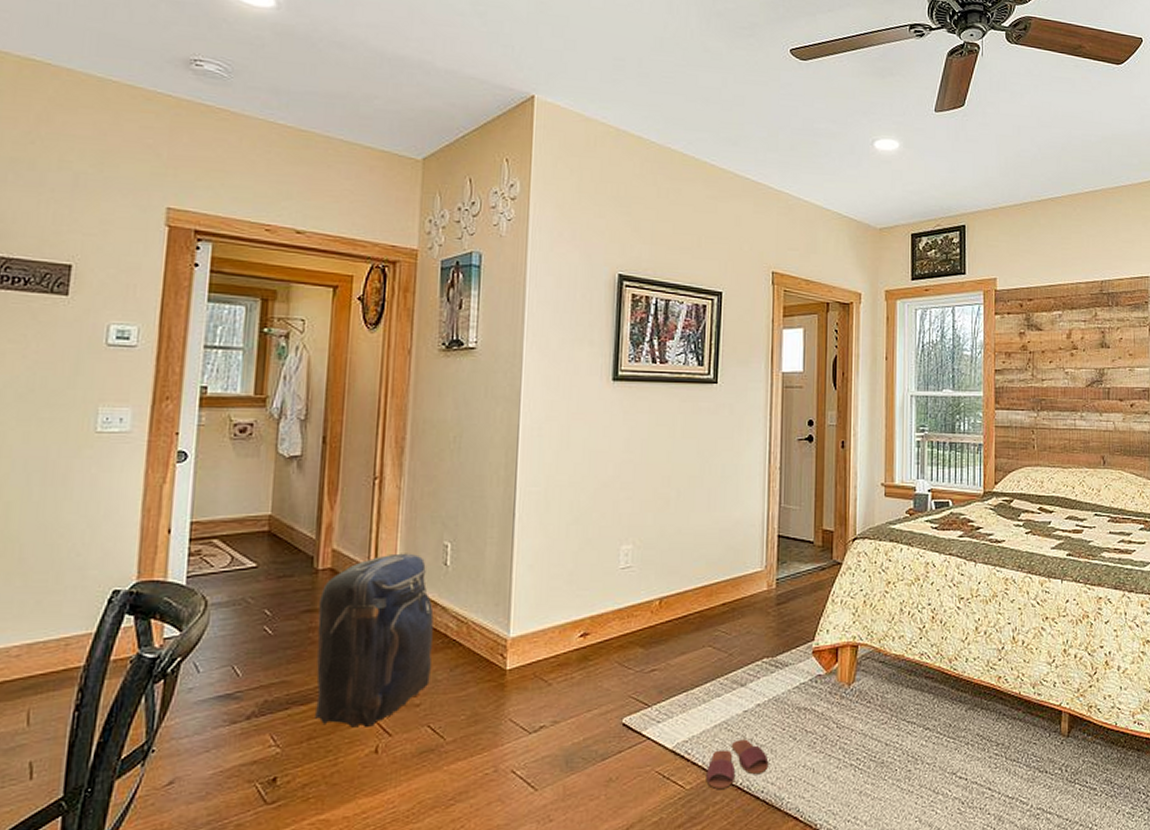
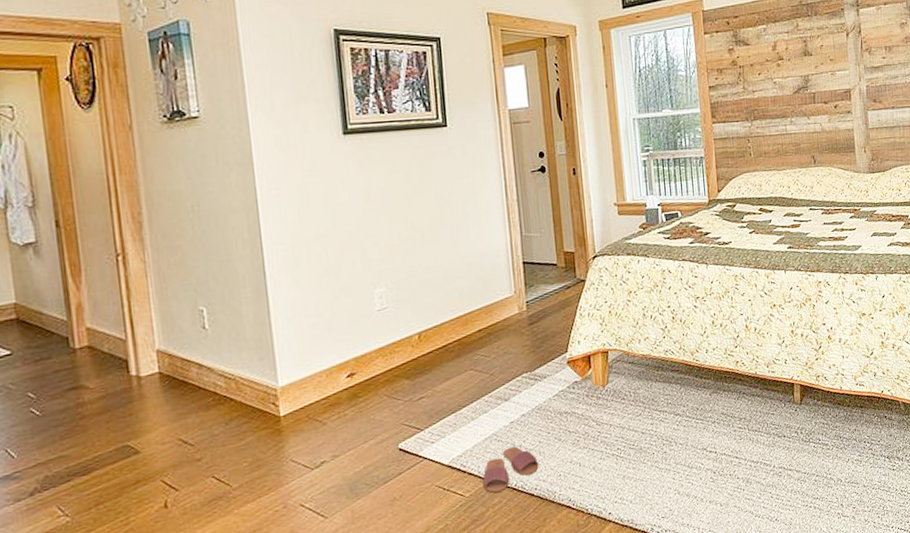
suitcase: present [315,553,434,728] -> none [82,321,208,489]

